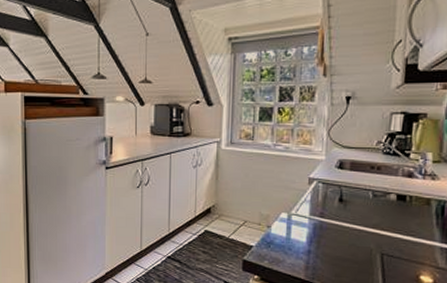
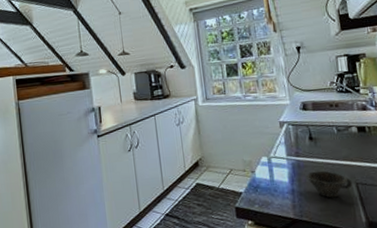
cup: none [327,235,378,265] -> present [306,170,353,198]

